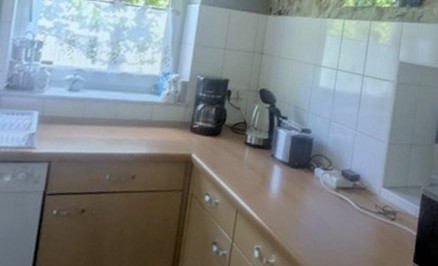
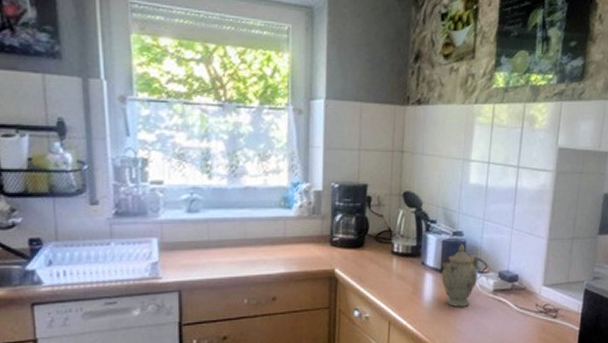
teapot: none [288,141,324,201] -> present [441,244,479,307]

